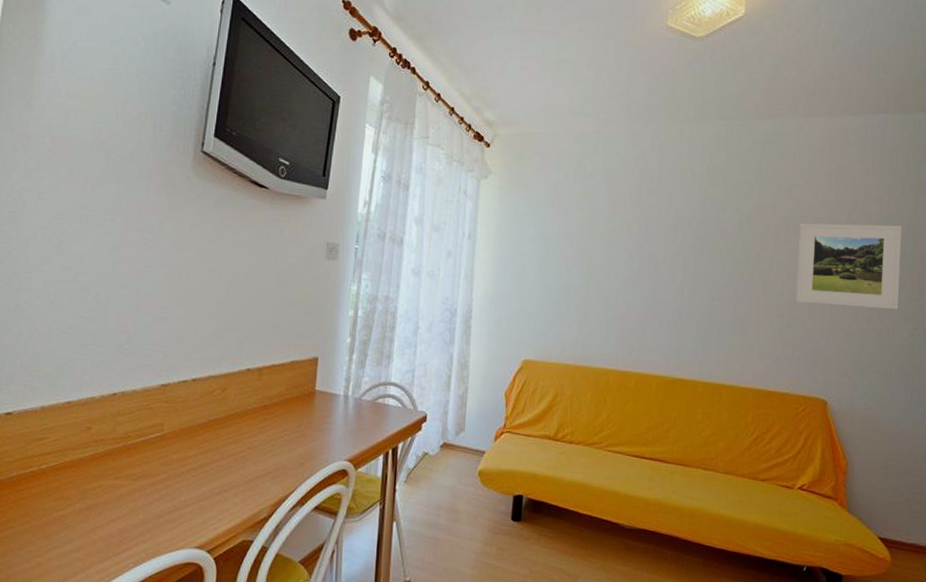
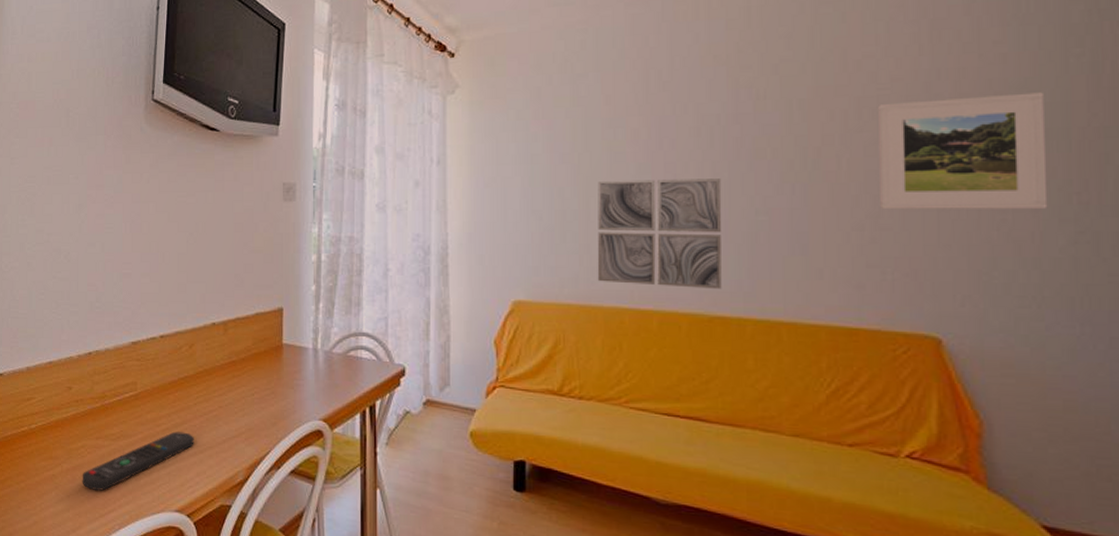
remote control: none [95,471,220,530] -> present [82,431,194,491]
wall art: none [591,264,689,358] -> present [597,178,722,290]

